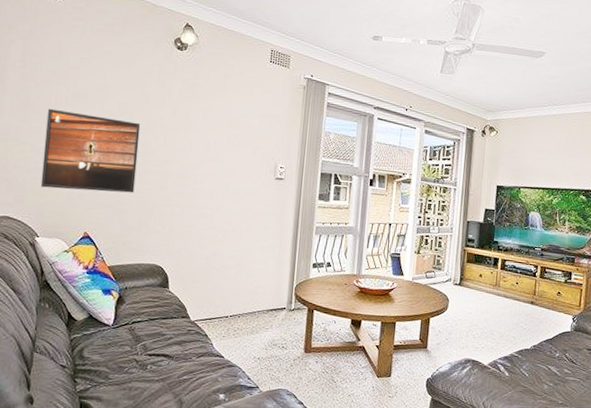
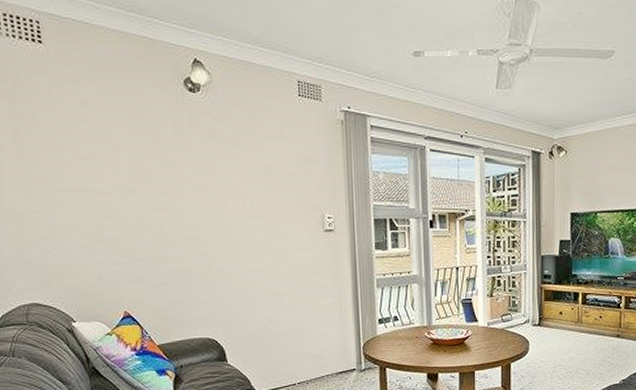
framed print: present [40,108,141,193] -> none [54,177,171,267]

